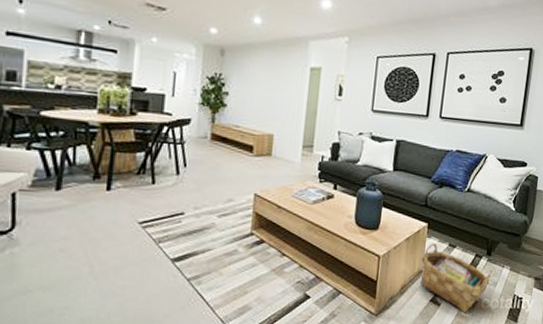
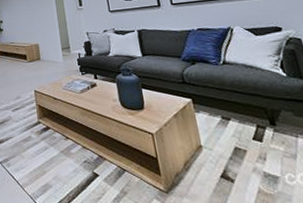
woven basket: present [420,243,492,312] -> none [196,117,286,189]

